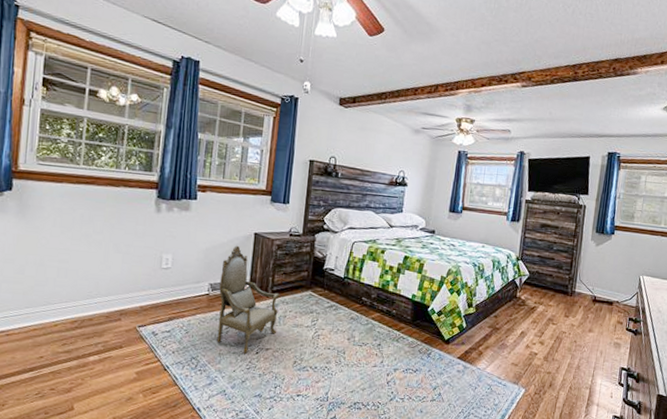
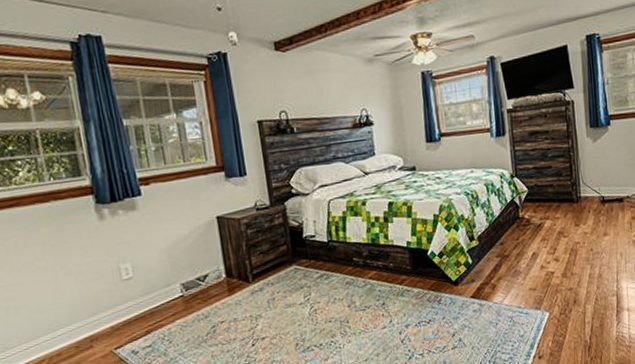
armchair: present [217,245,281,354] -> none [189,235,268,349]

